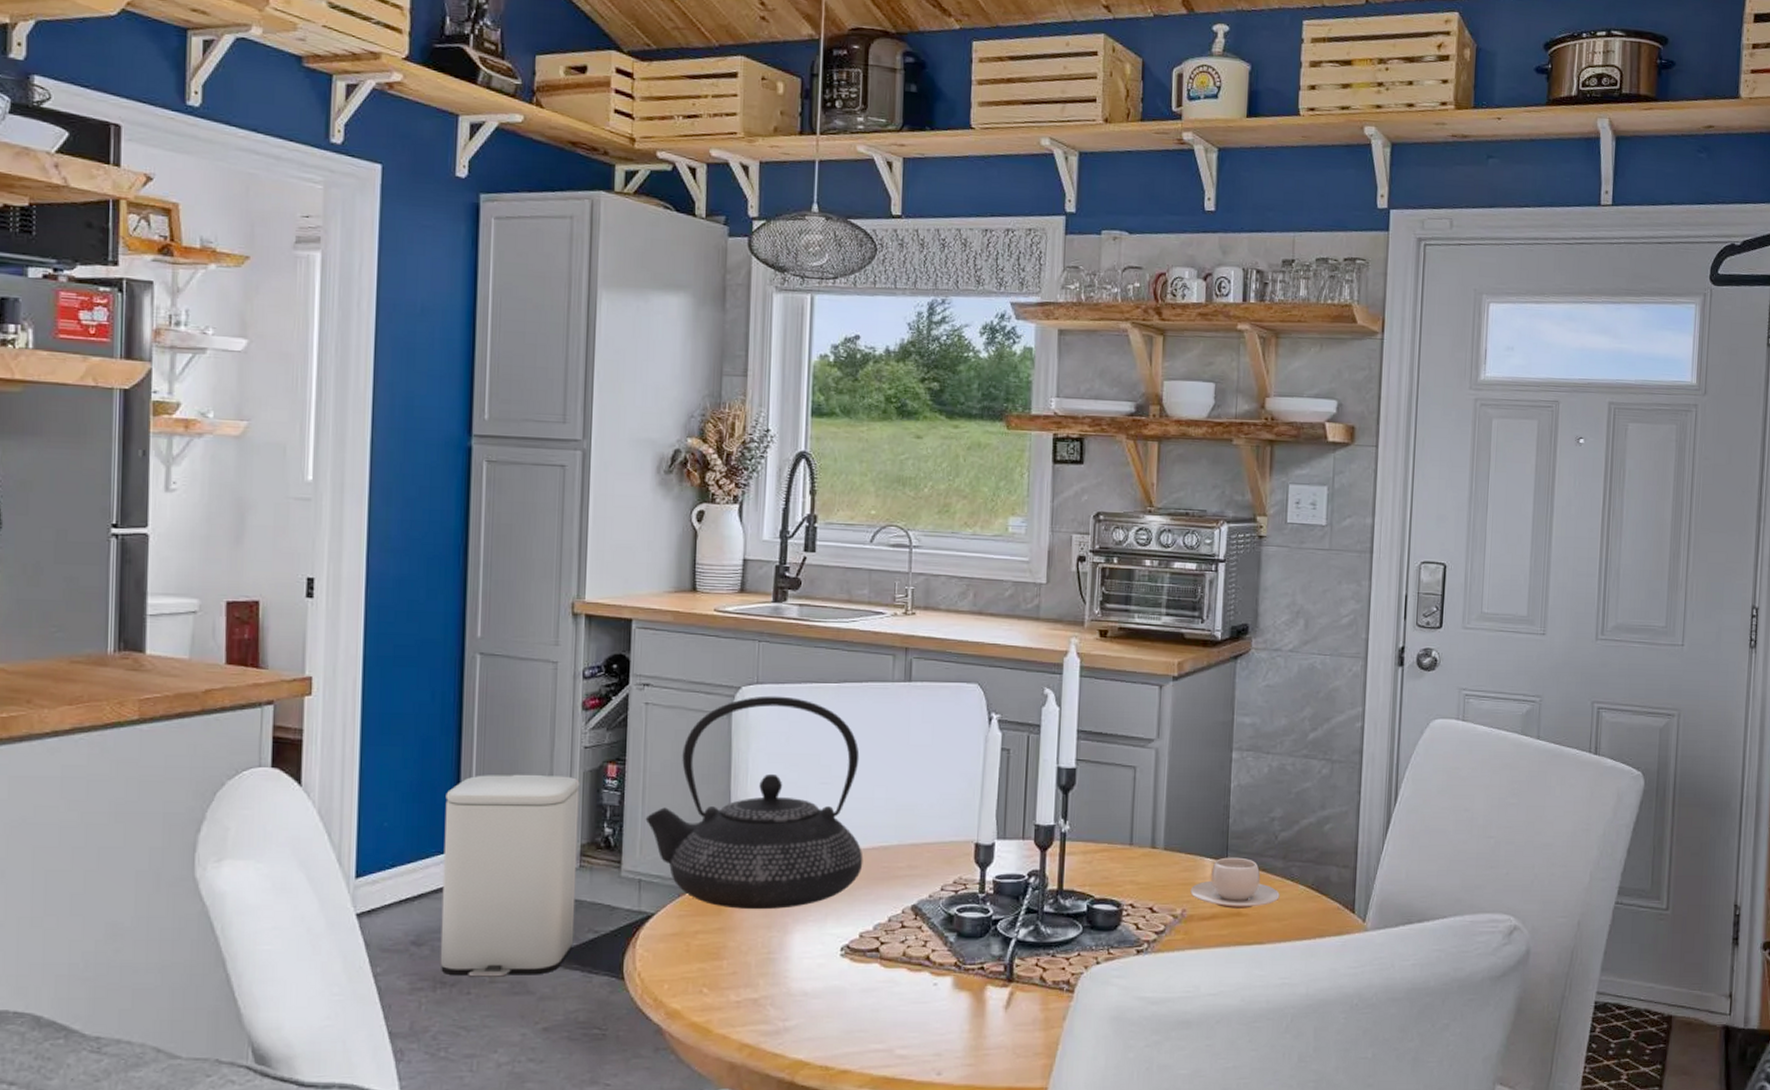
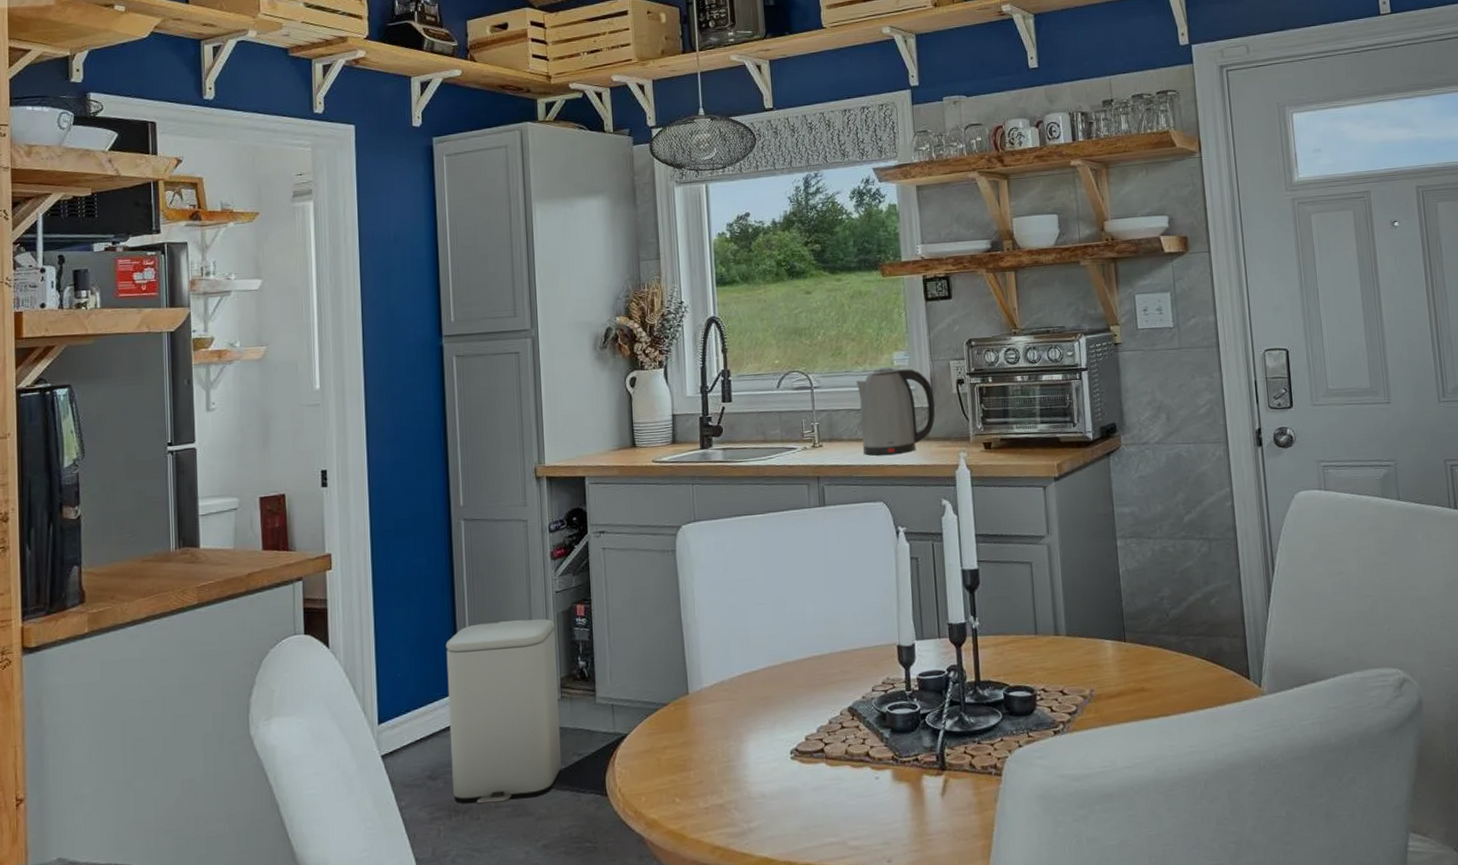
teapot: present [645,696,864,910] -> none [612,530,802,724]
kettle: none [961,532,1050,632] -> present [856,367,935,456]
teacup: present [1190,857,1280,908] -> none [1095,636,1178,685]

